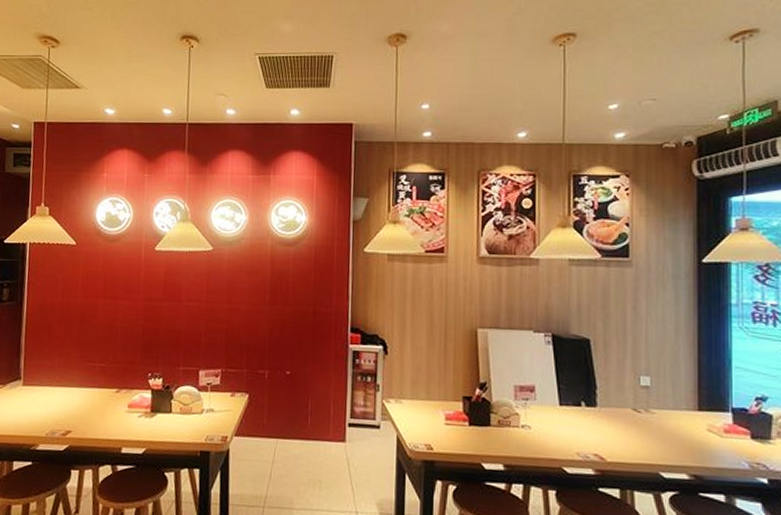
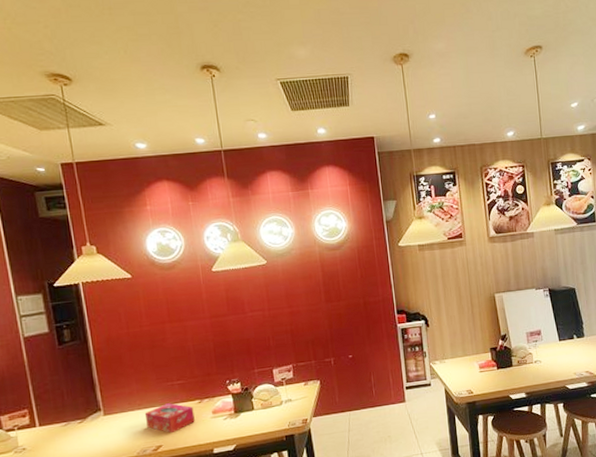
tissue box: none [61,385,110,420] -> present [144,403,195,434]

